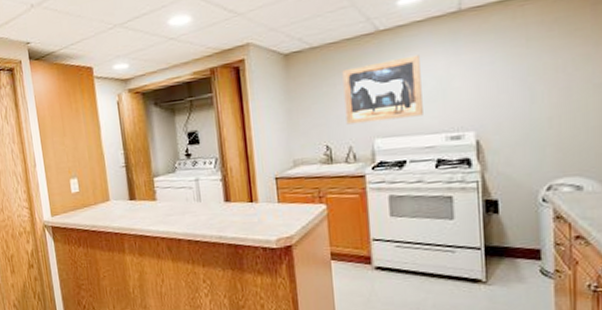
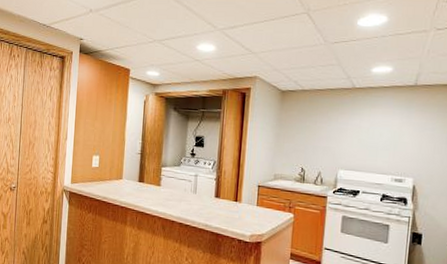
wall art: present [342,54,423,125] -> none [320,111,382,159]

